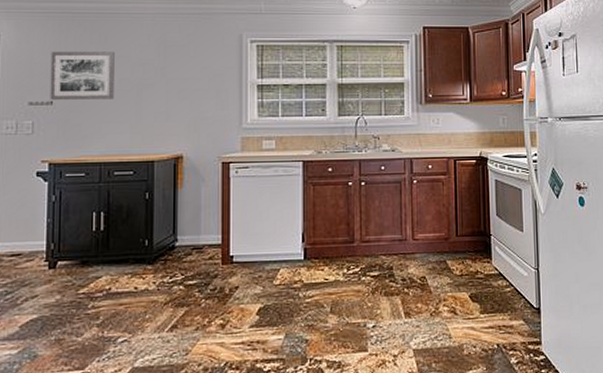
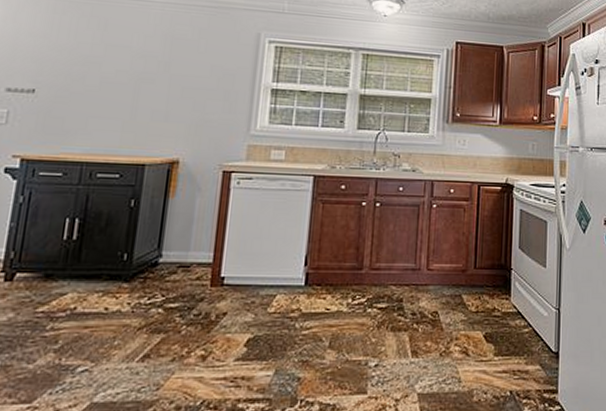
wall art: present [50,51,115,100] -> none [32,34,114,92]

